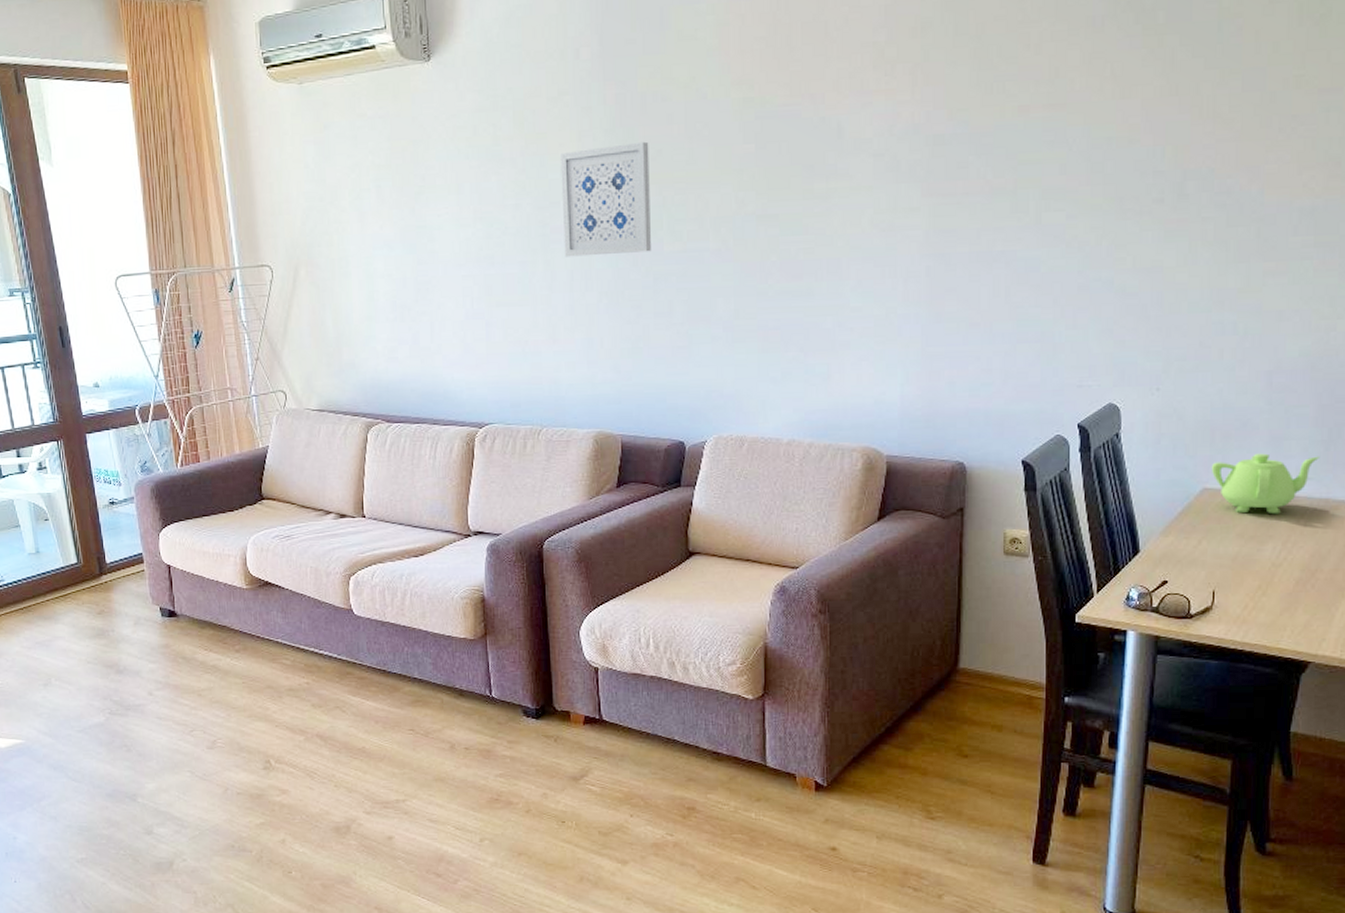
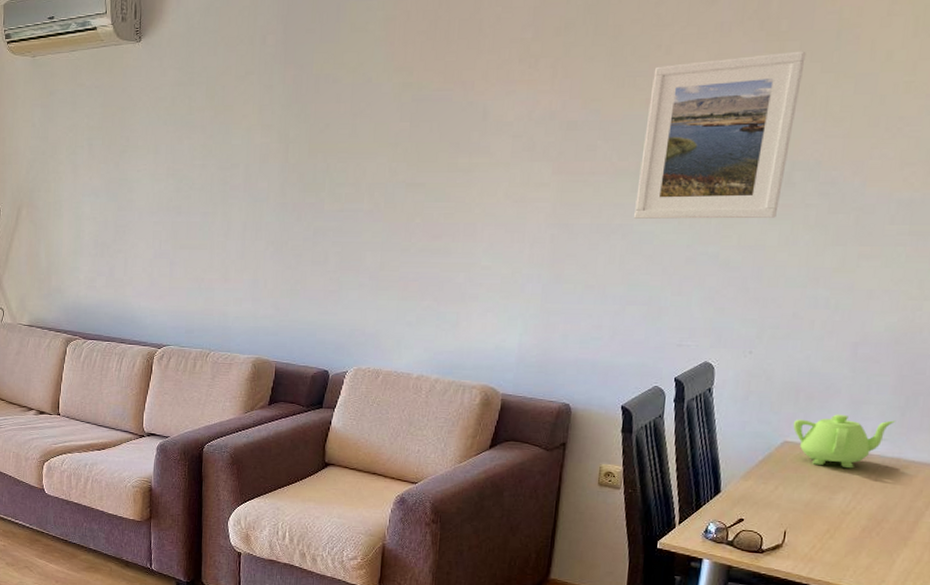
wall art: present [560,141,651,257] -> none [240,116,319,211]
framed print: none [1017,45,1187,244] -> present [634,51,806,219]

